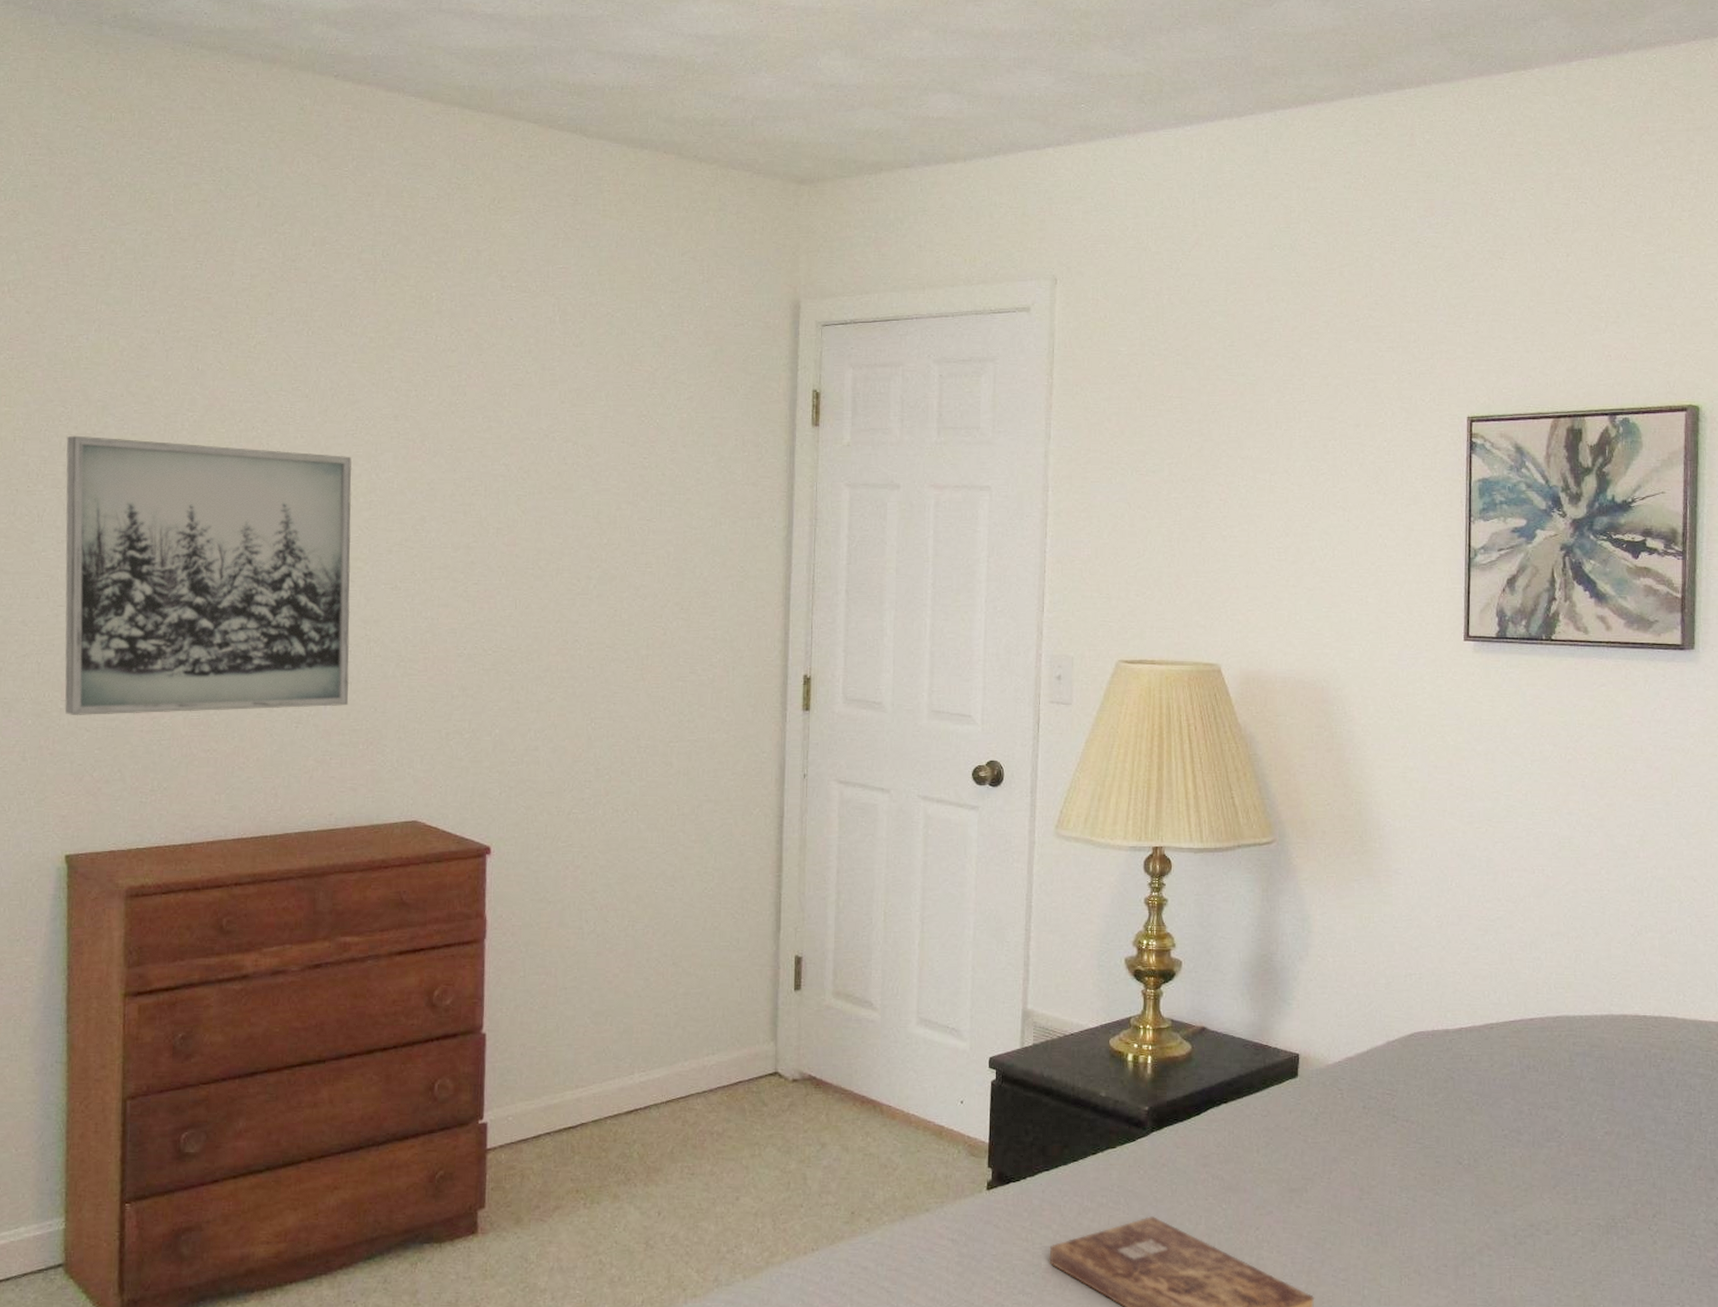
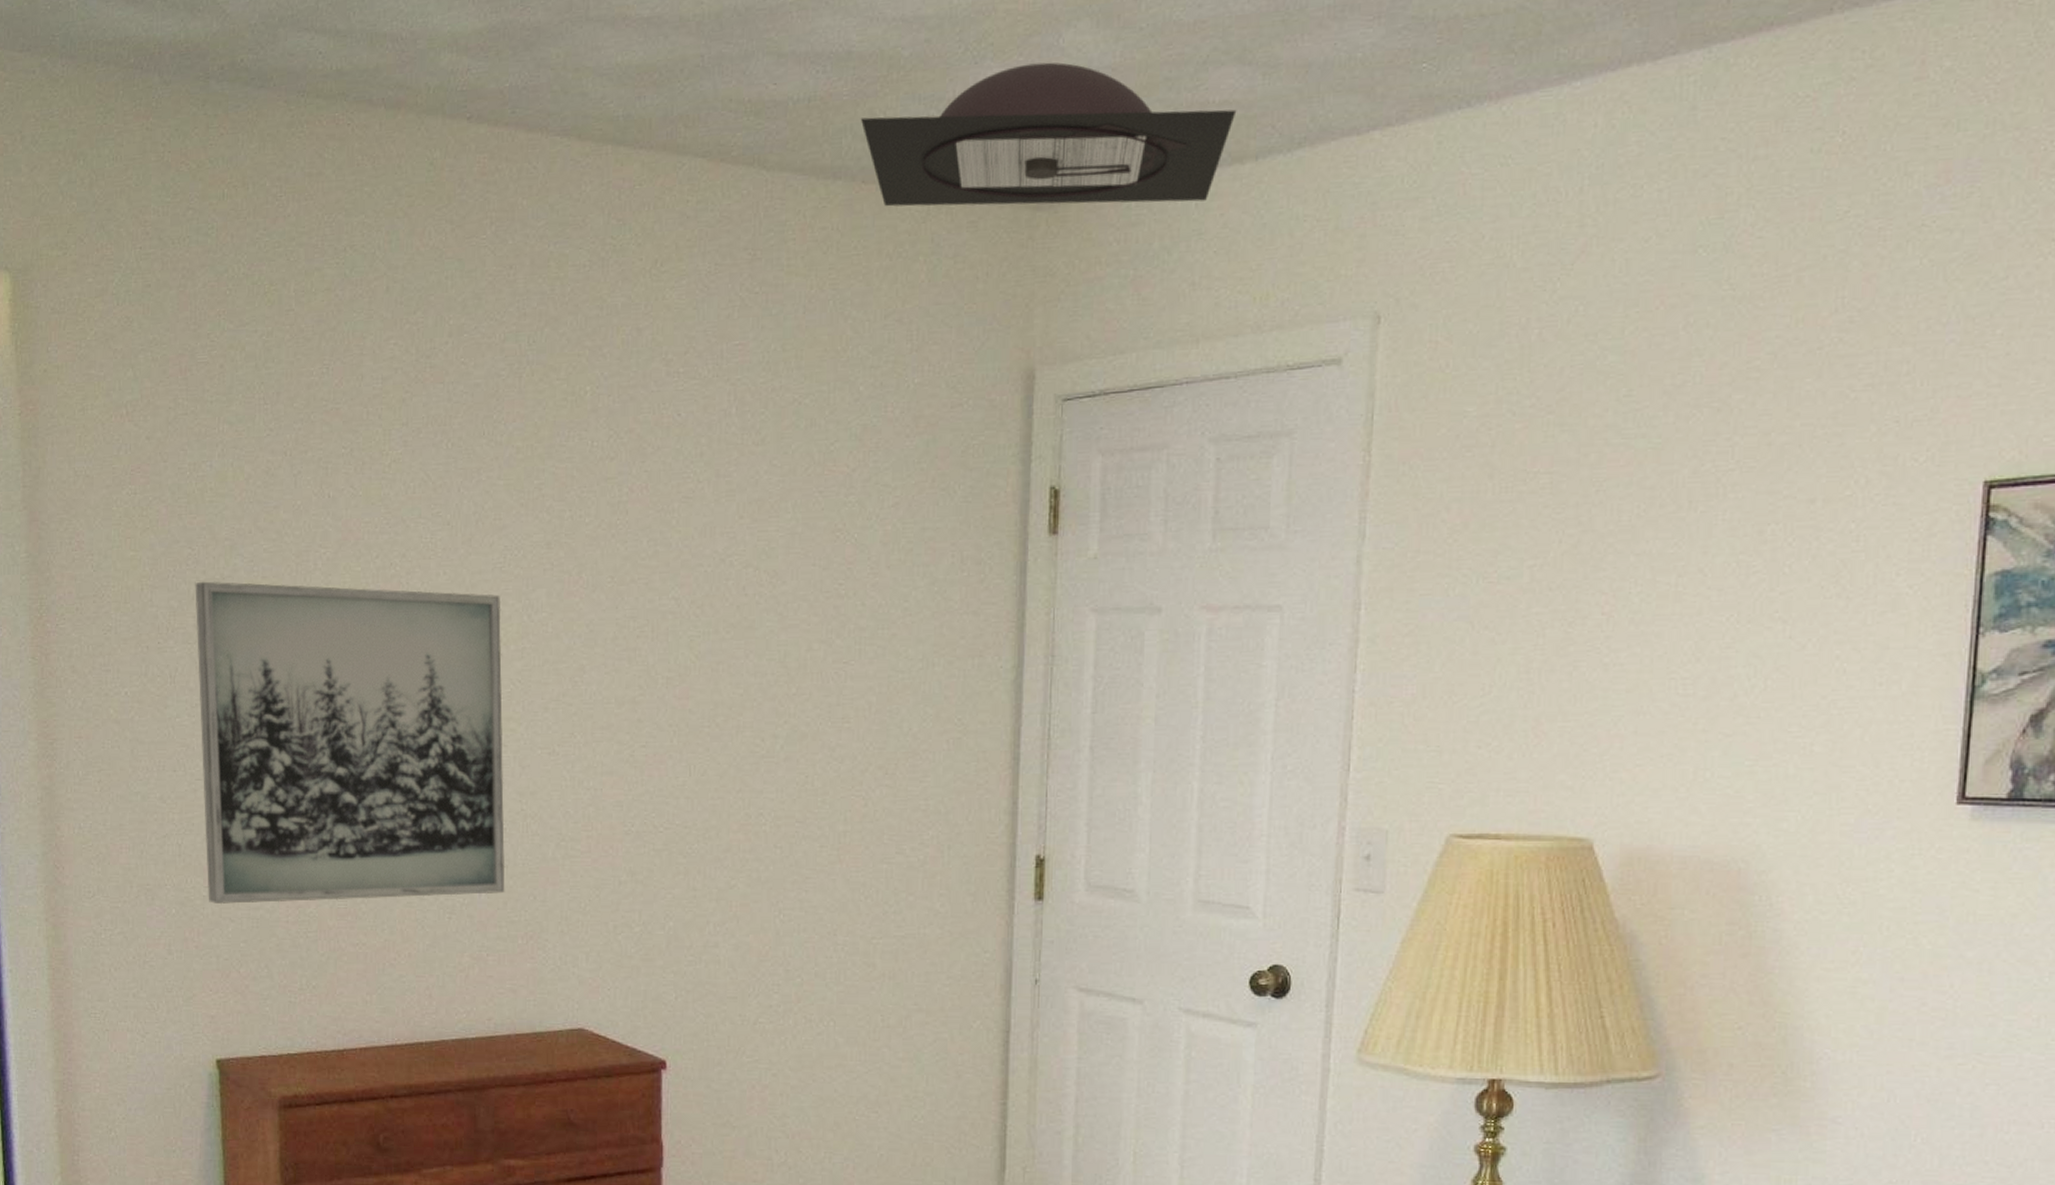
ceiling light: none [662,77,950,187] -> present [860,62,1237,207]

